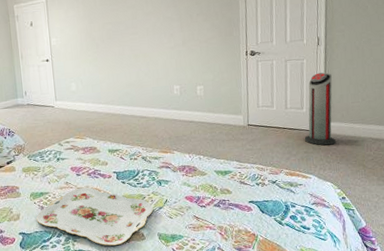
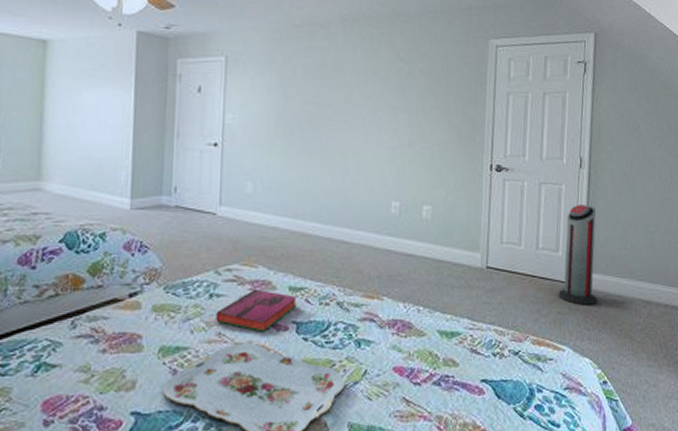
hardback book: none [63,152,115,180] -> present [216,288,297,332]

